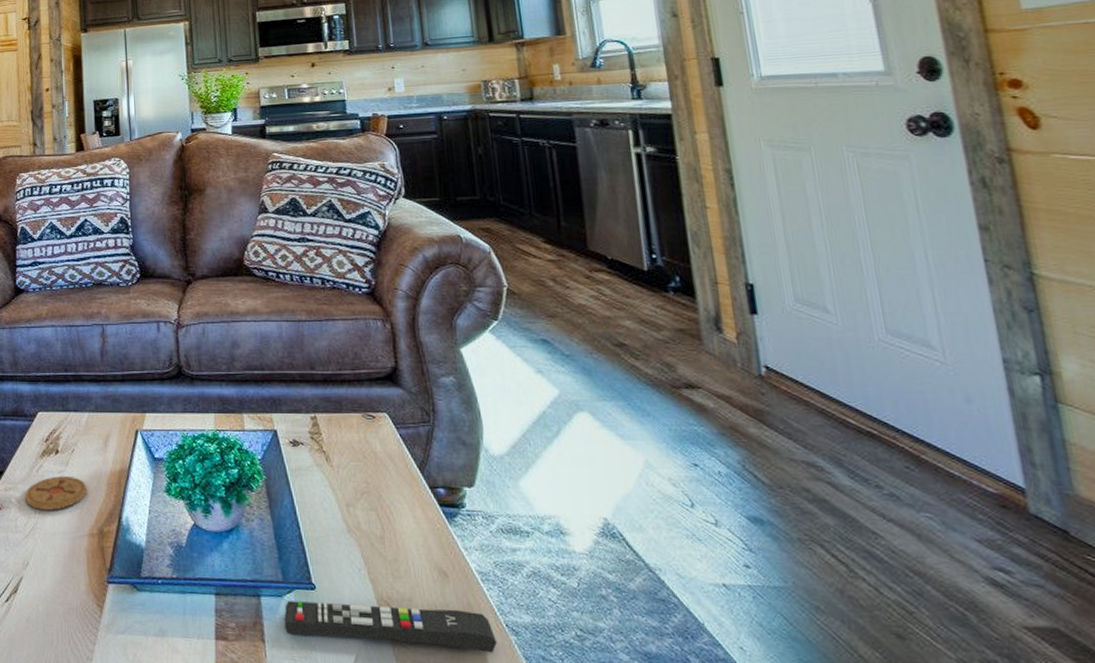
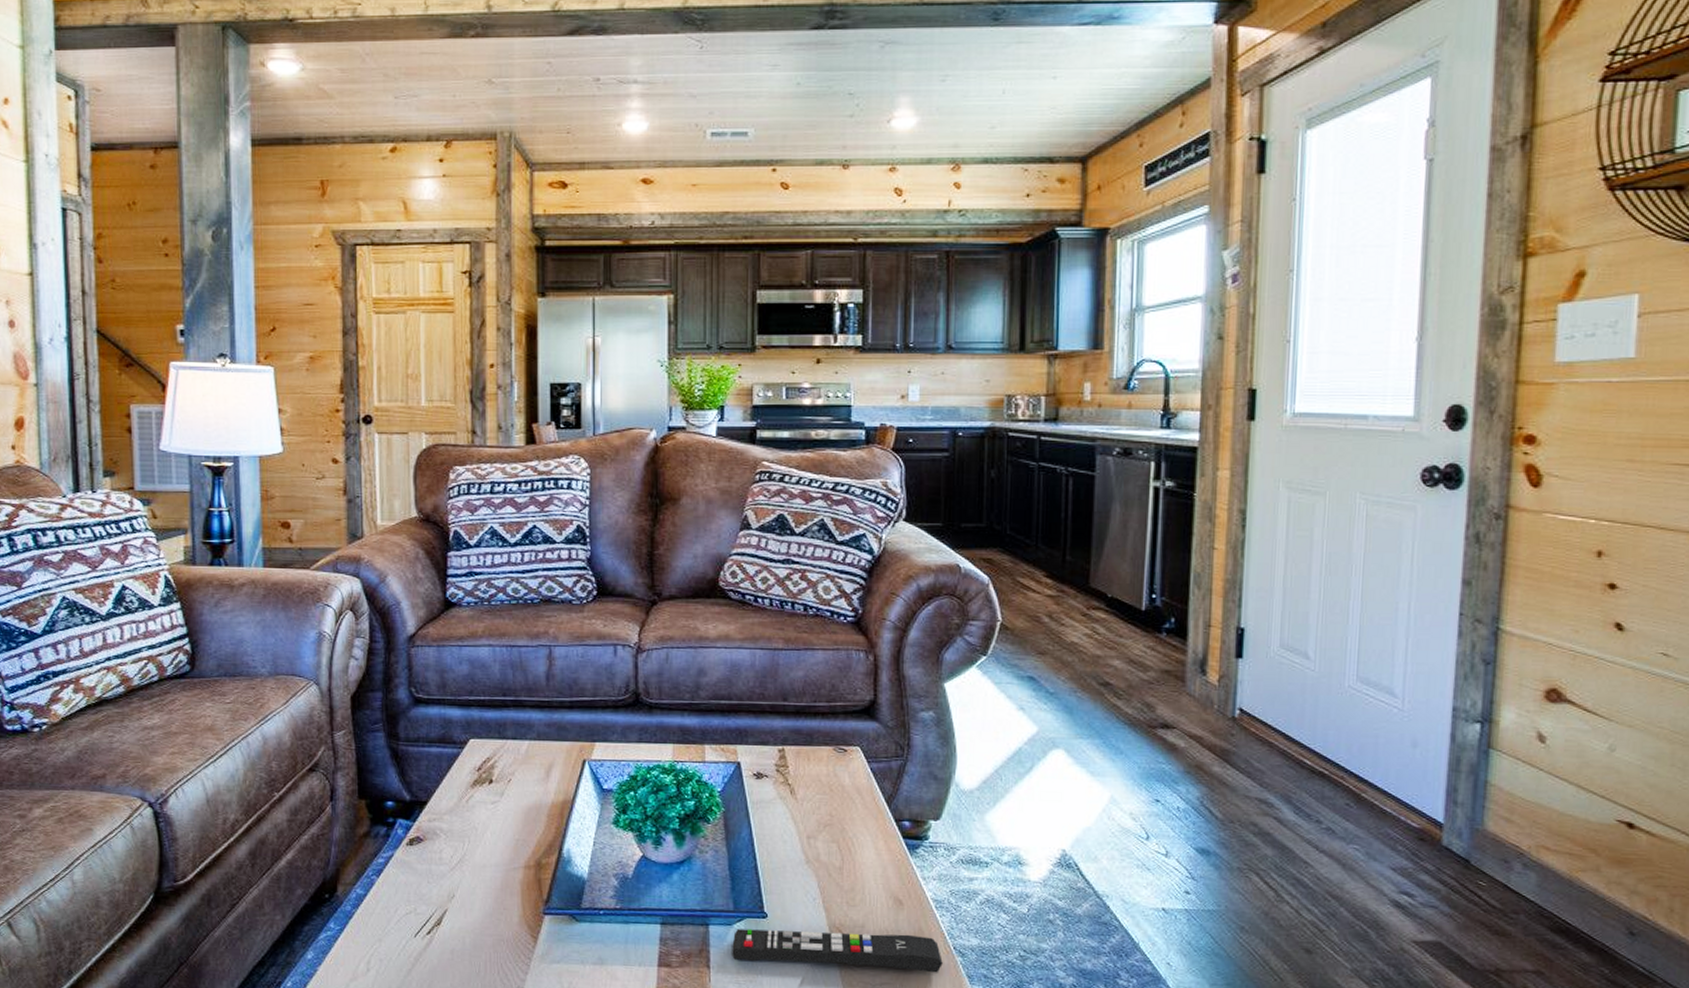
coaster: present [24,476,87,510] -> none [451,807,524,842]

